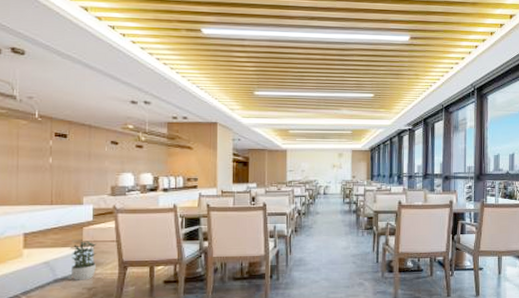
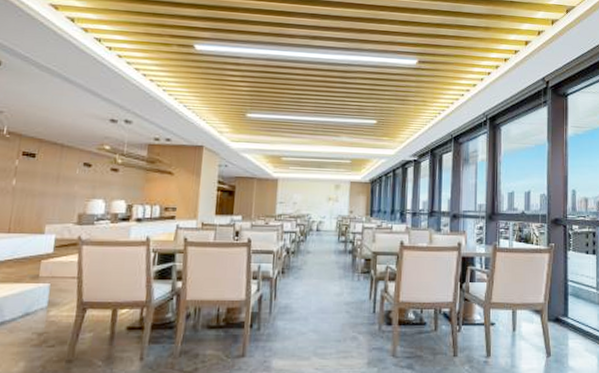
potted plant: present [69,241,97,281] -> none [21,276,54,323]

